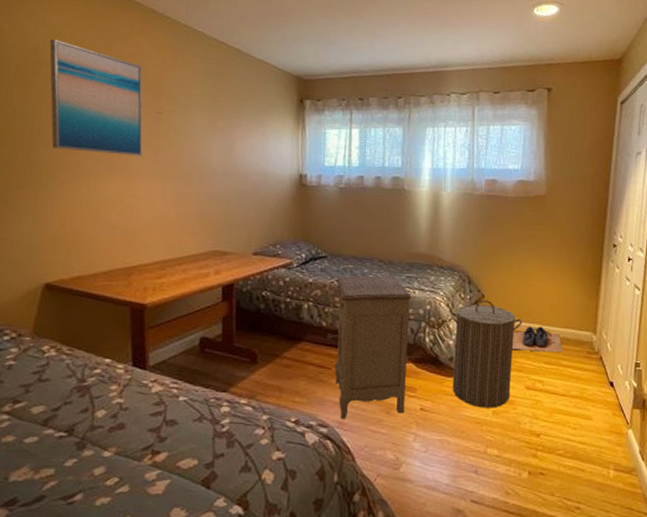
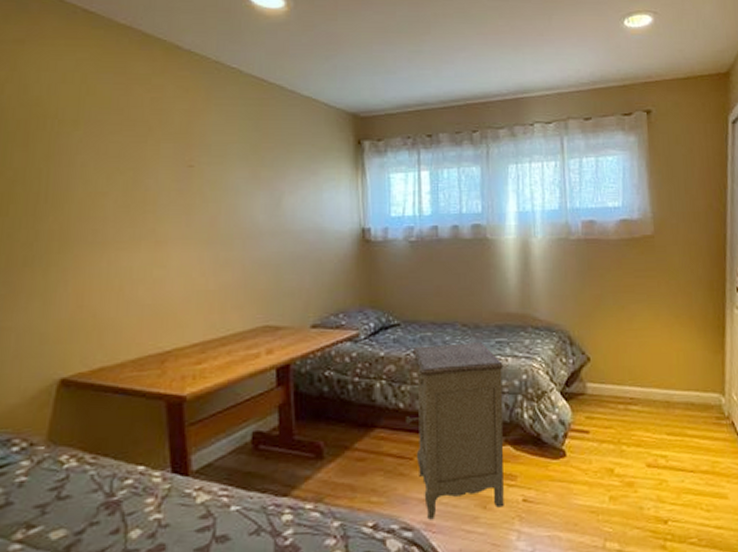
wall art: present [49,39,143,156] -> none [55,87,173,219]
laundry hamper: present [450,300,523,408] -> none [551,364,638,494]
shoe: present [511,326,563,353] -> none [626,390,688,422]

